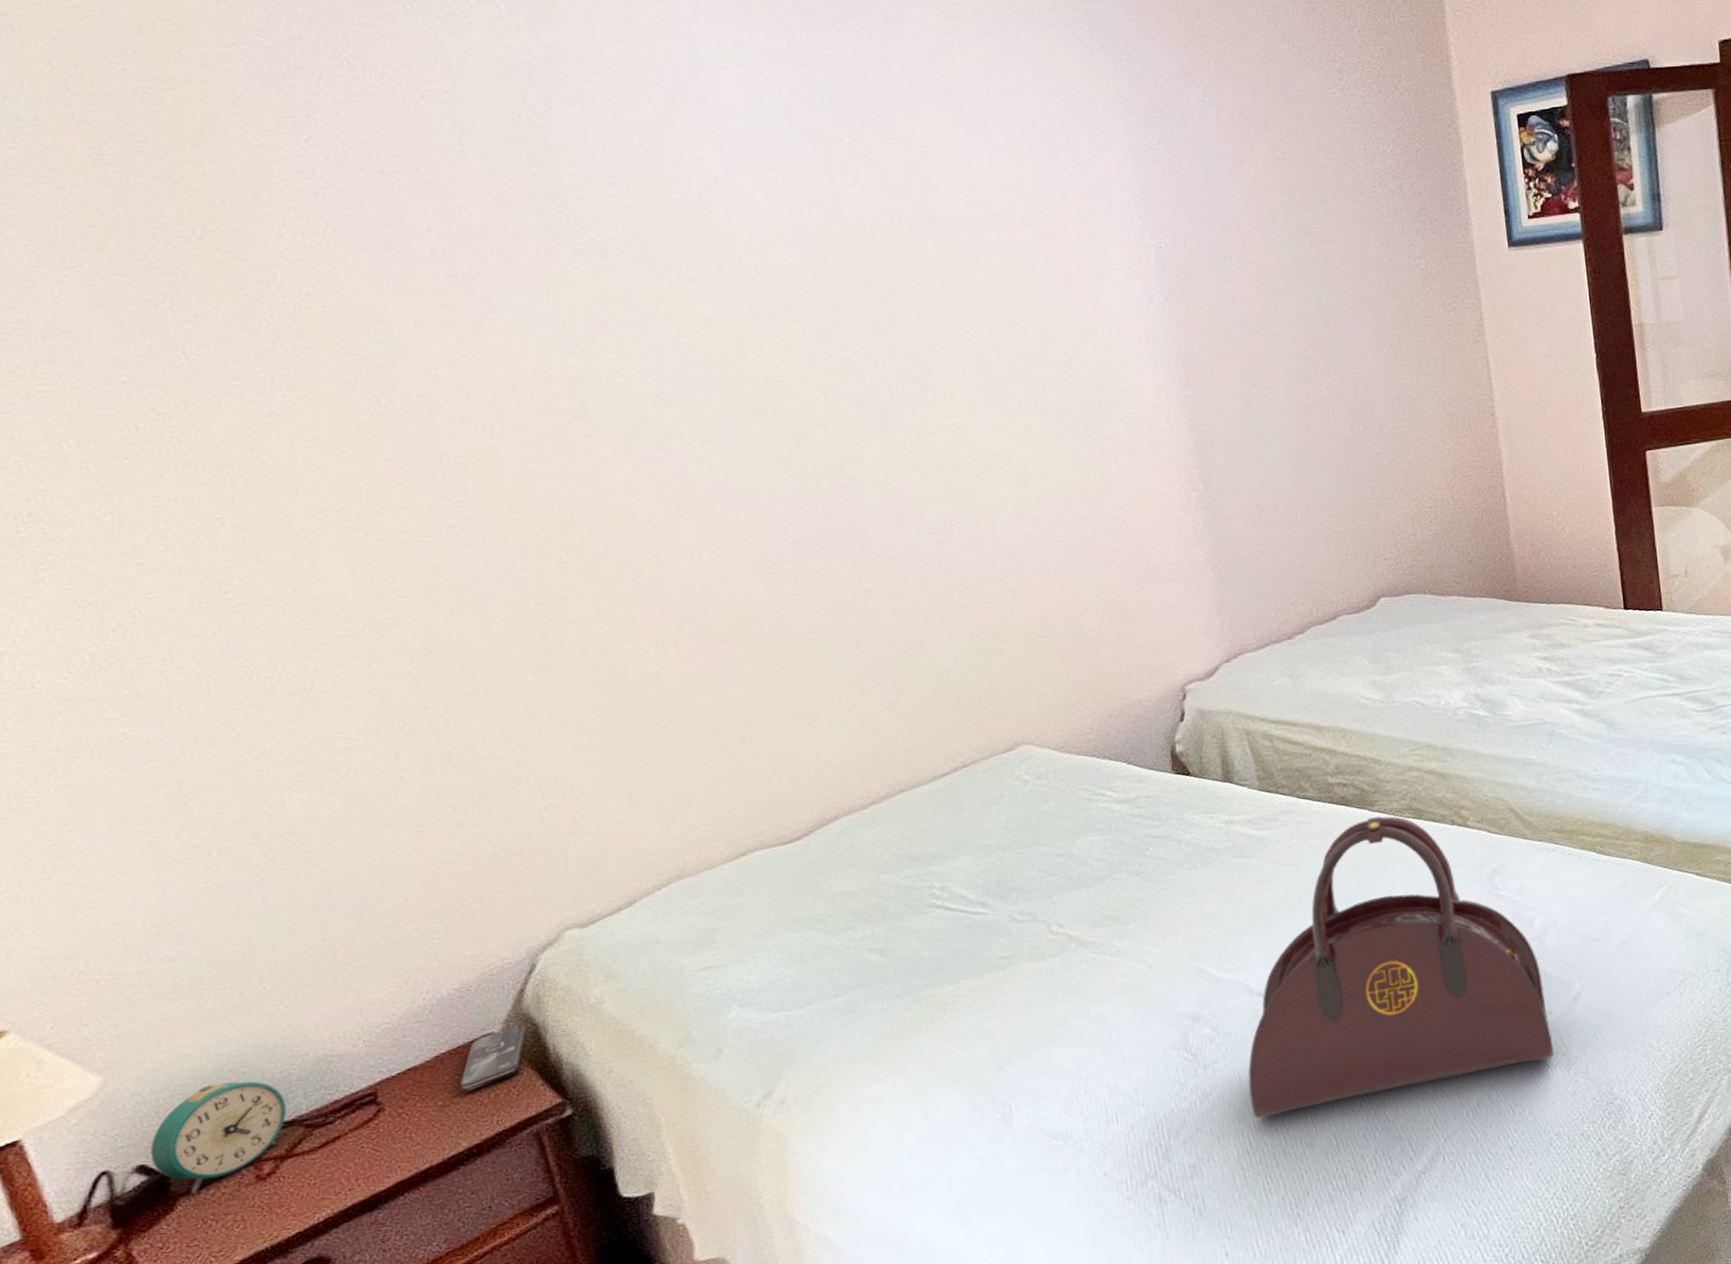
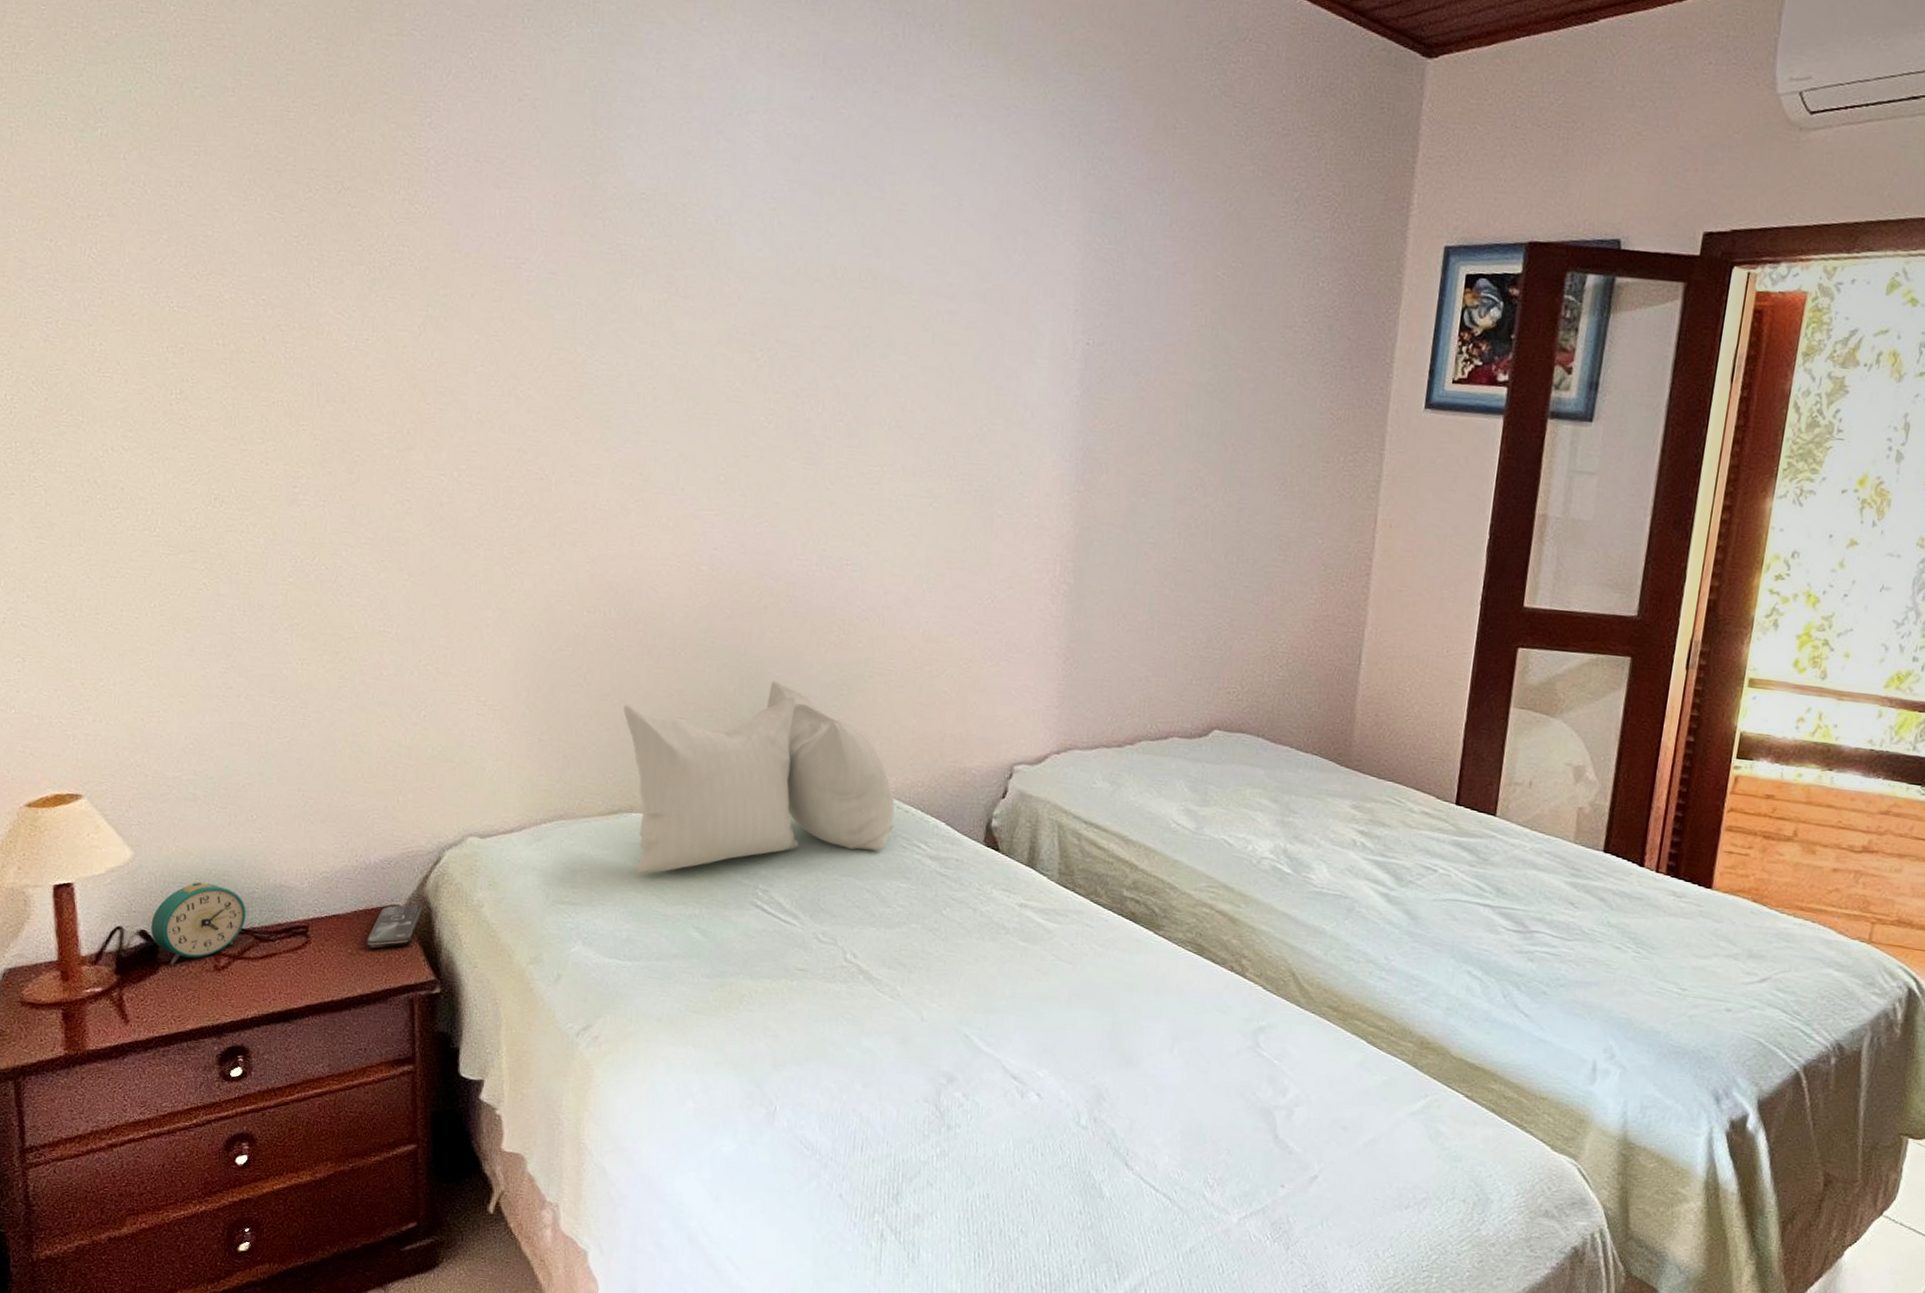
cushion: none [725,665,1072,912] -> present [623,680,895,874]
handbag: present [1248,816,1555,1119] -> none [980,940,1283,1231]

